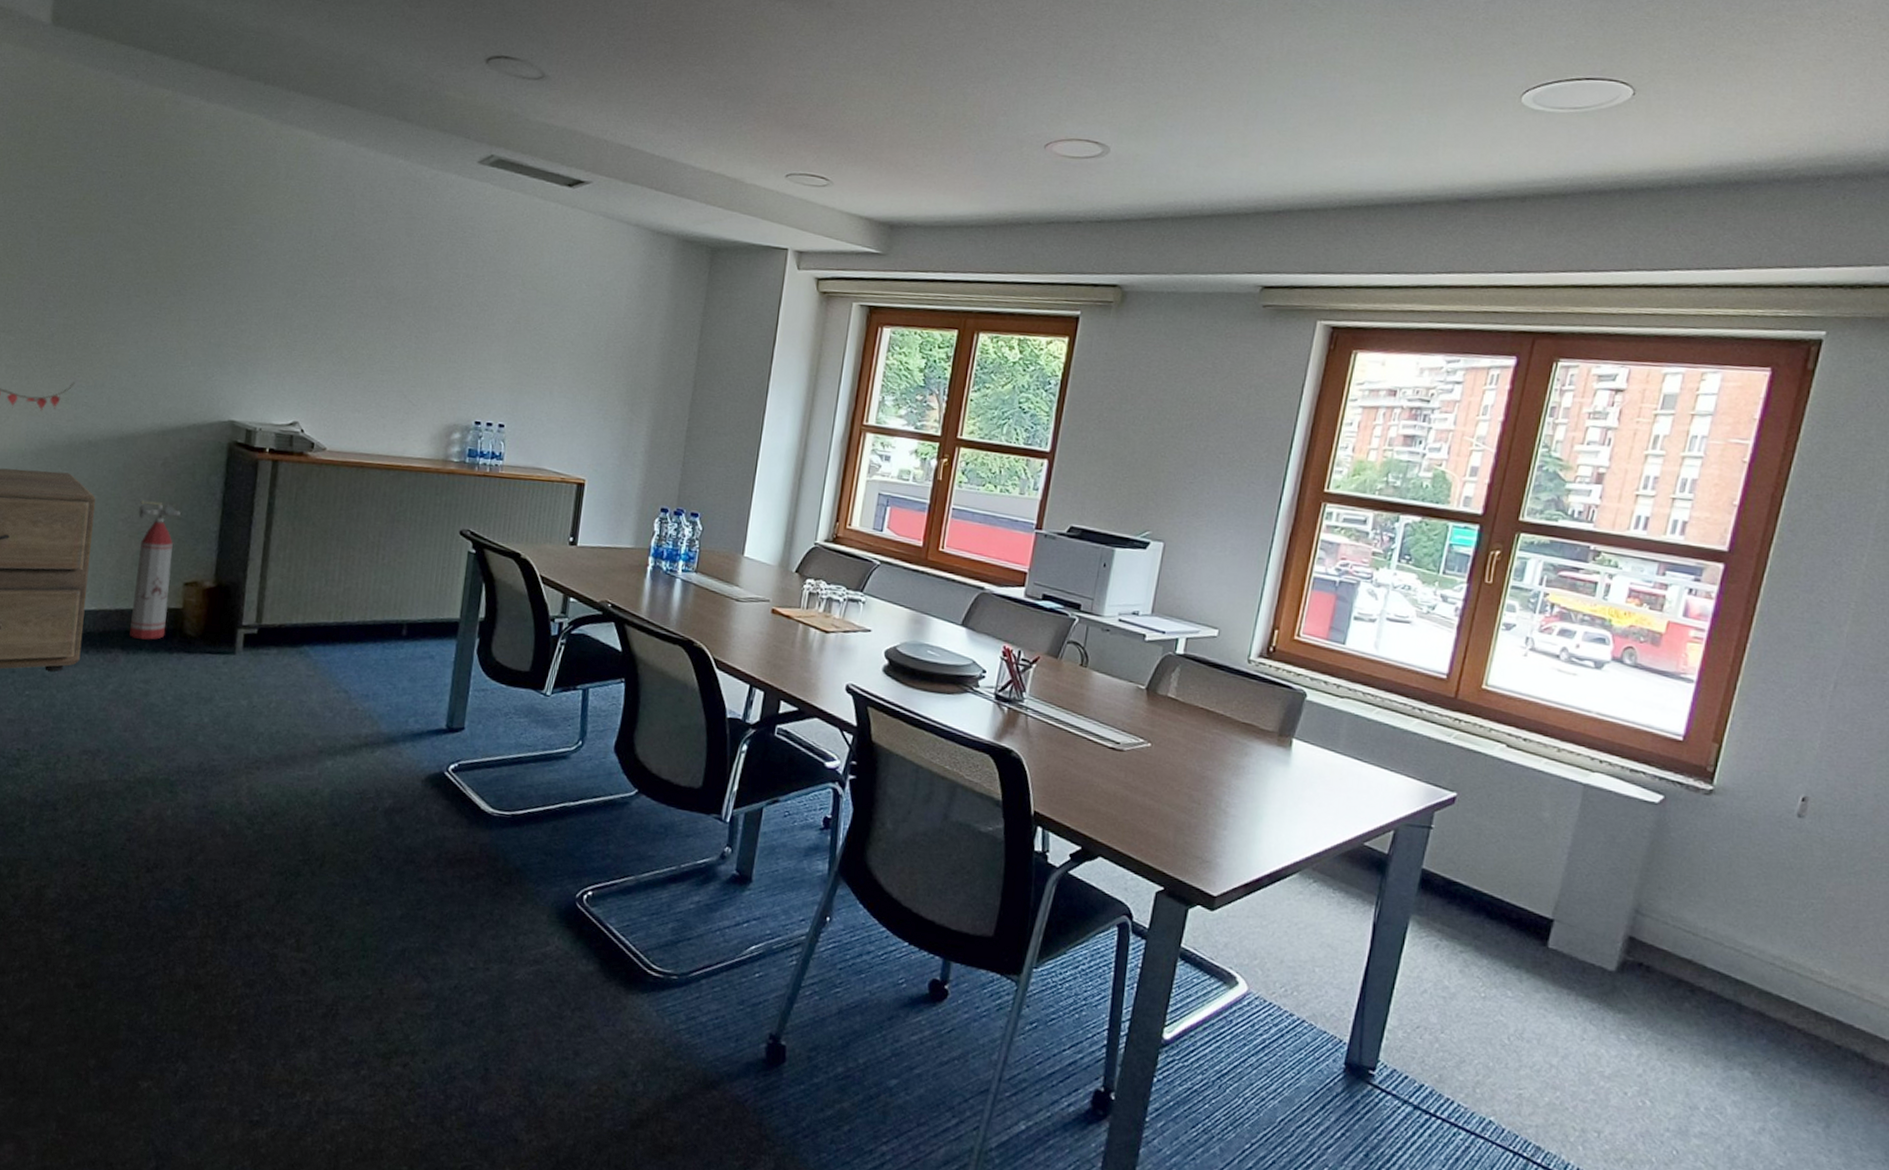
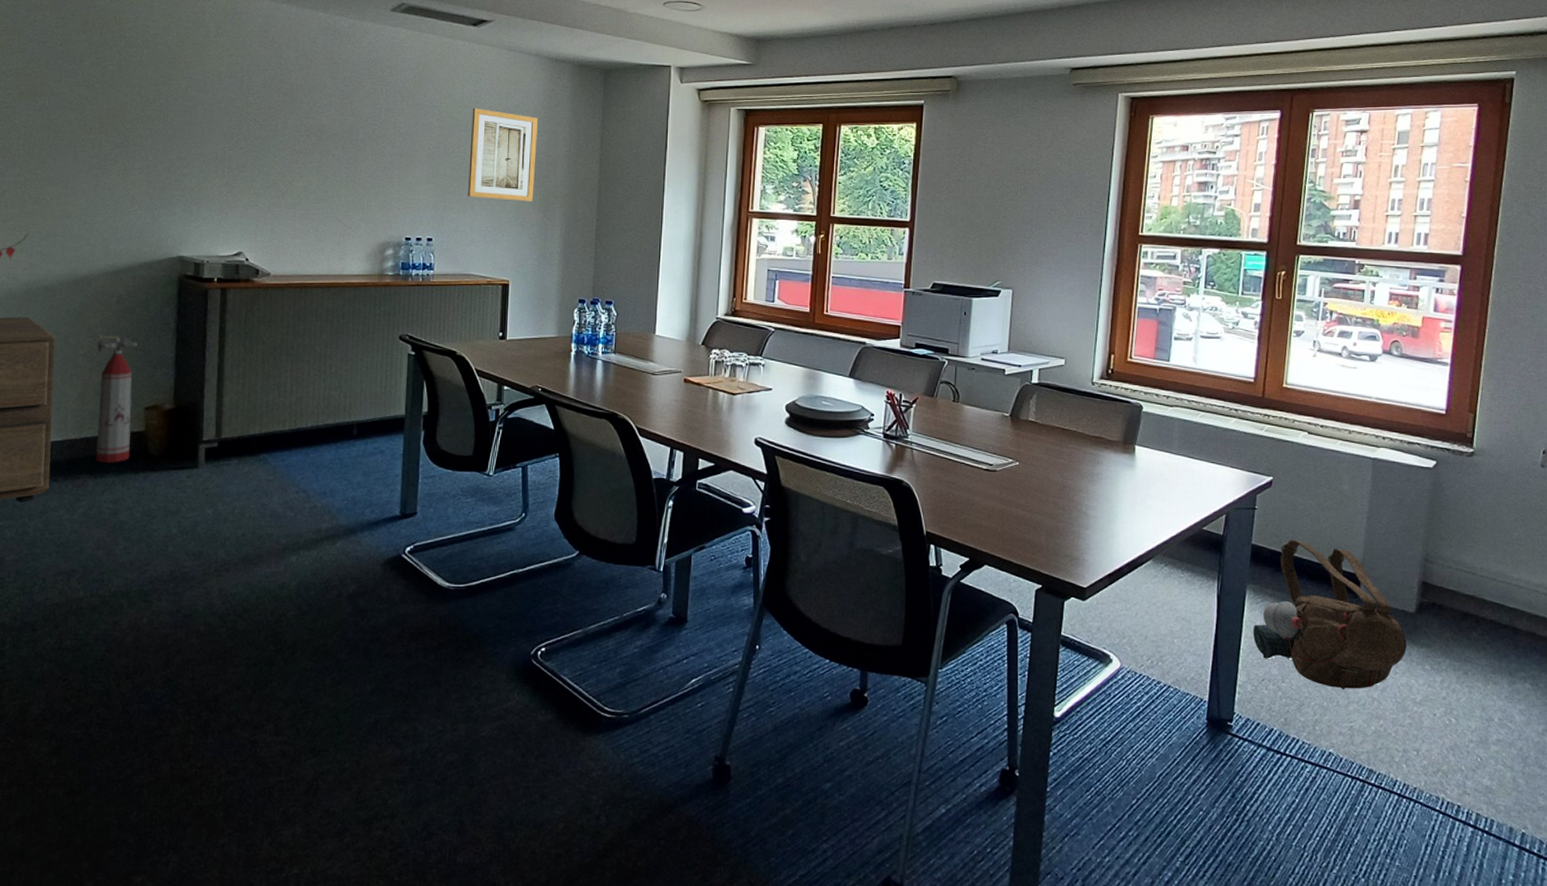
wall art: none [547,280,632,392] -> present [468,108,538,201]
backpack: none [1412,869,1601,1052] -> present [1253,540,1407,689]

